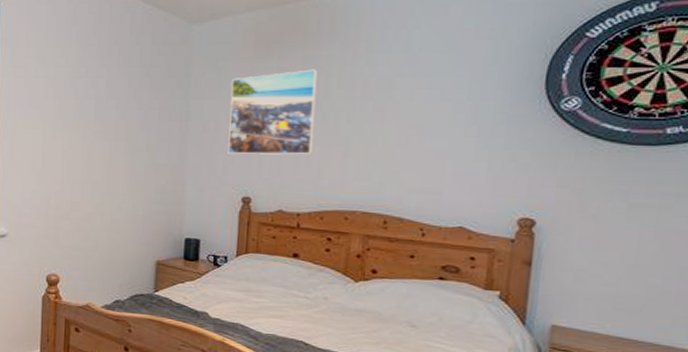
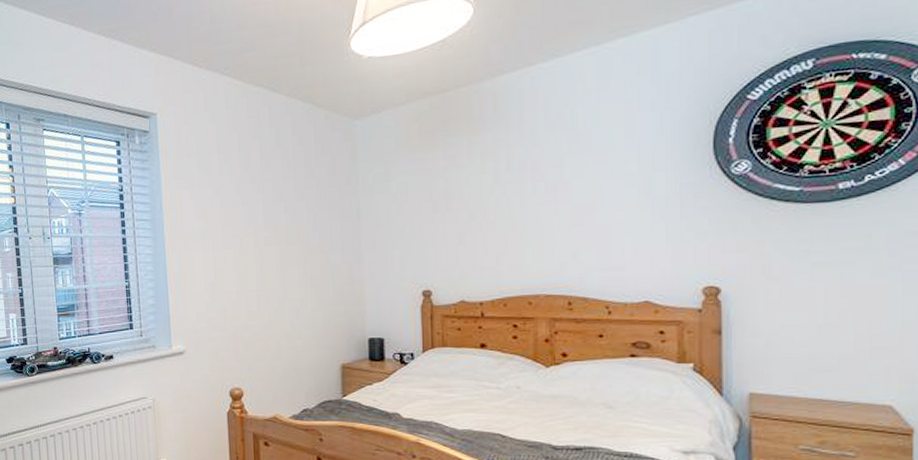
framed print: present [228,69,318,155] -> none [399,154,489,247]

